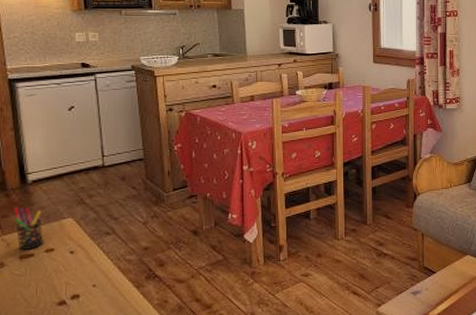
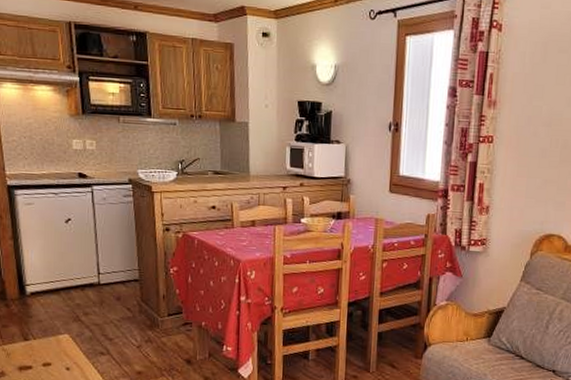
pen holder: present [14,207,44,250] -> none [14,318,42,362]

